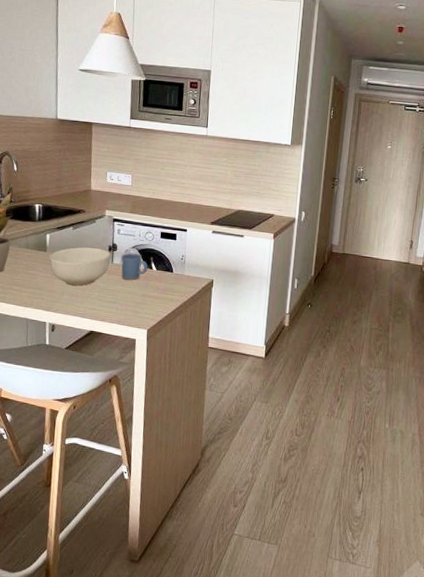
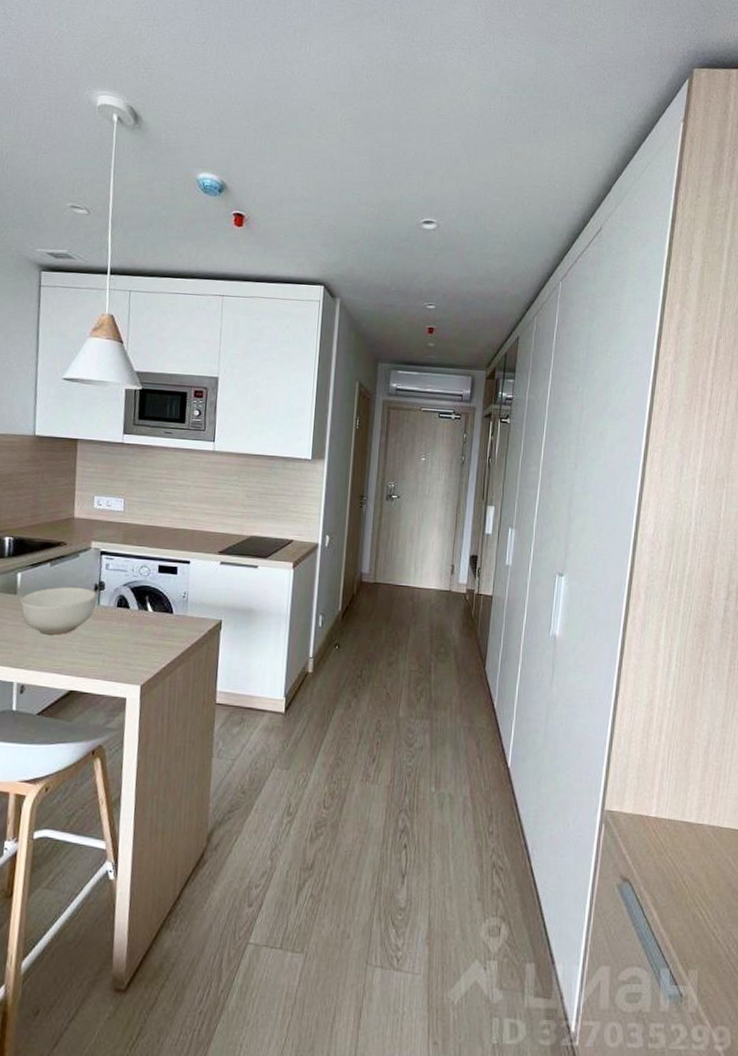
mug: present [121,253,148,281] -> none [109,592,142,626]

